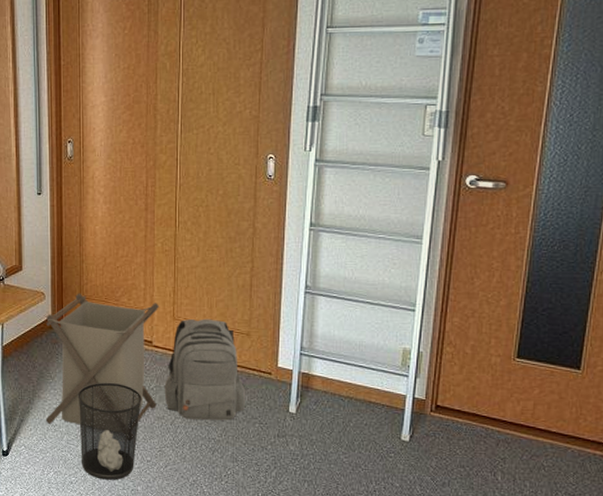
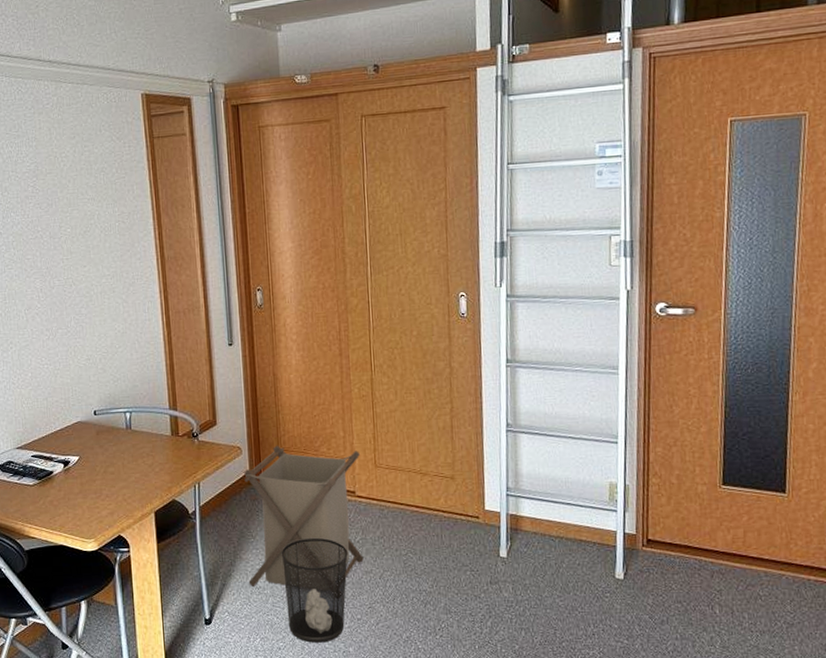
backpack: present [164,319,246,421] -> none [370,464,455,571]

